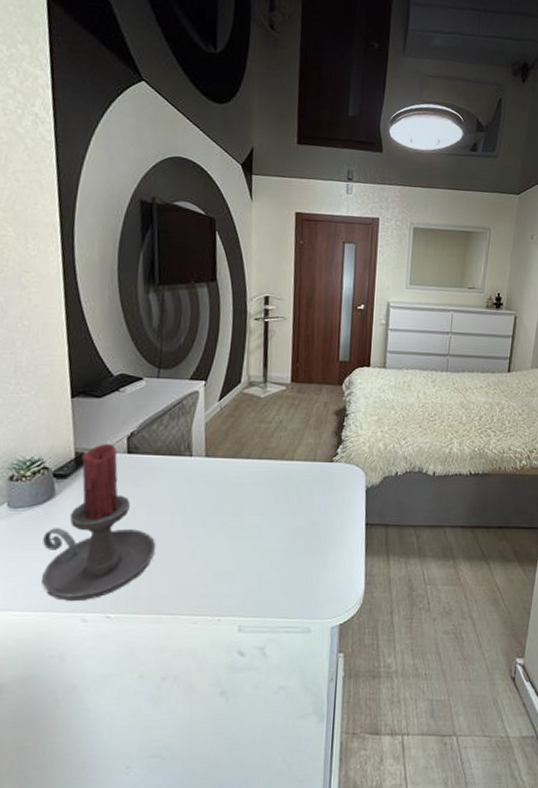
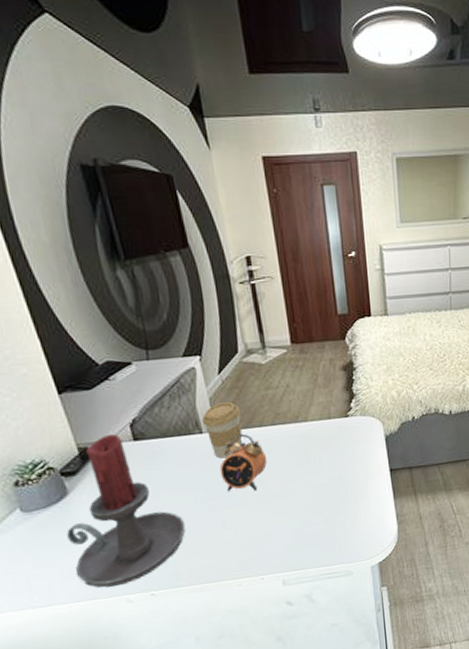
coffee cup: none [195,429,233,485] -> present [202,402,243,459]
alarm clock: none [200,463,247,523] -> present [219,433,267,492]

